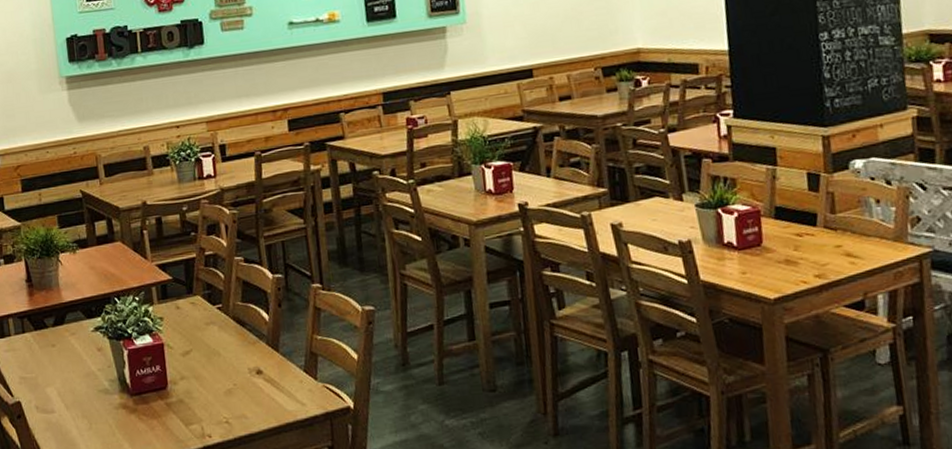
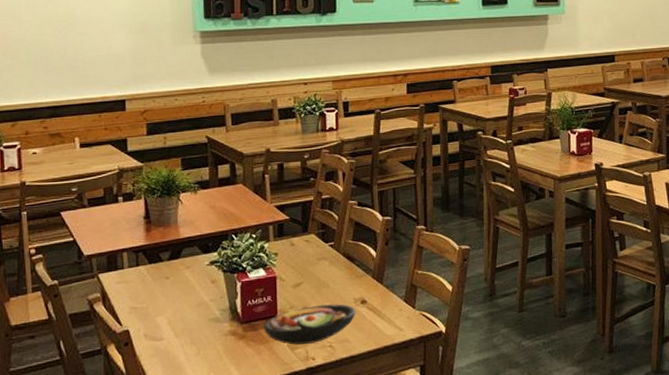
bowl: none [154,374,252,420] -> present [263,304,356,345]

